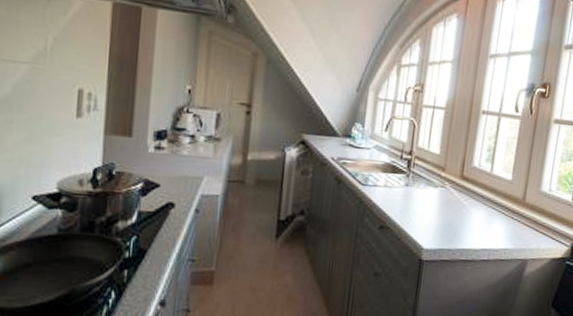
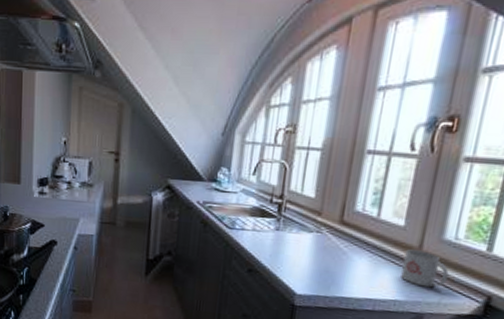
mug: none [509,201,545,235] -> present [400,249,449,288]

